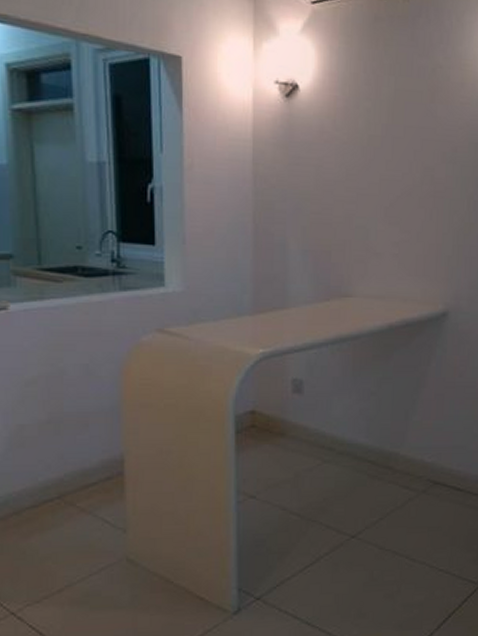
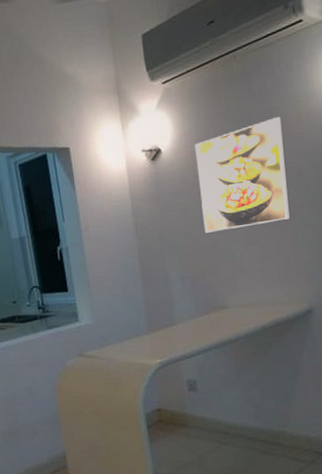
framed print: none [338,77,443,202] -> present [194,117,290,233]

